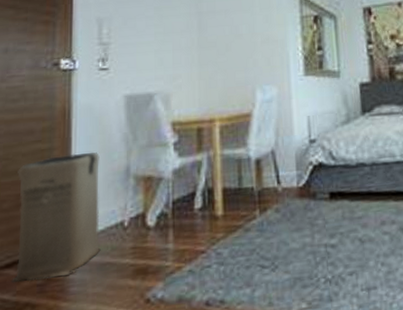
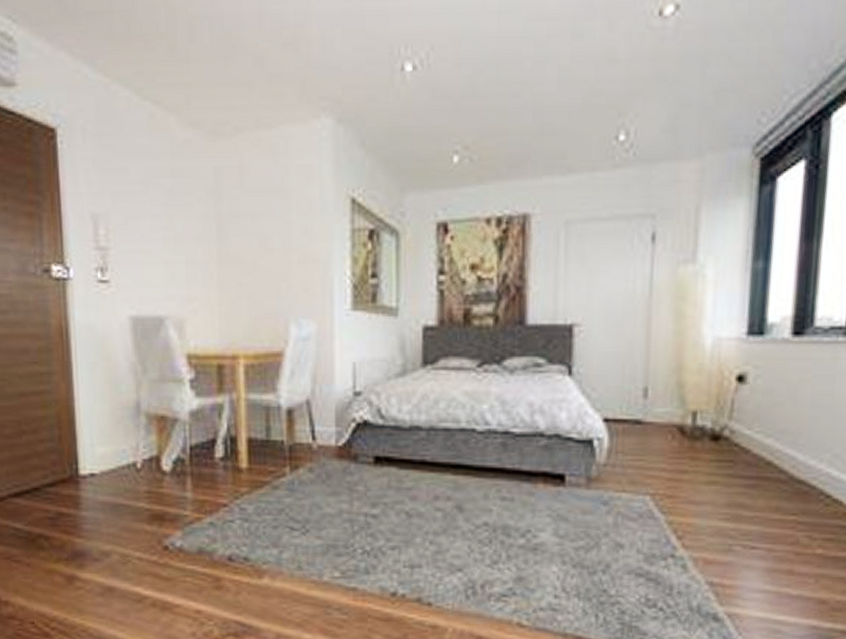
laundry basket: present [12,152,101,283] -> none [16,381,113,514]

